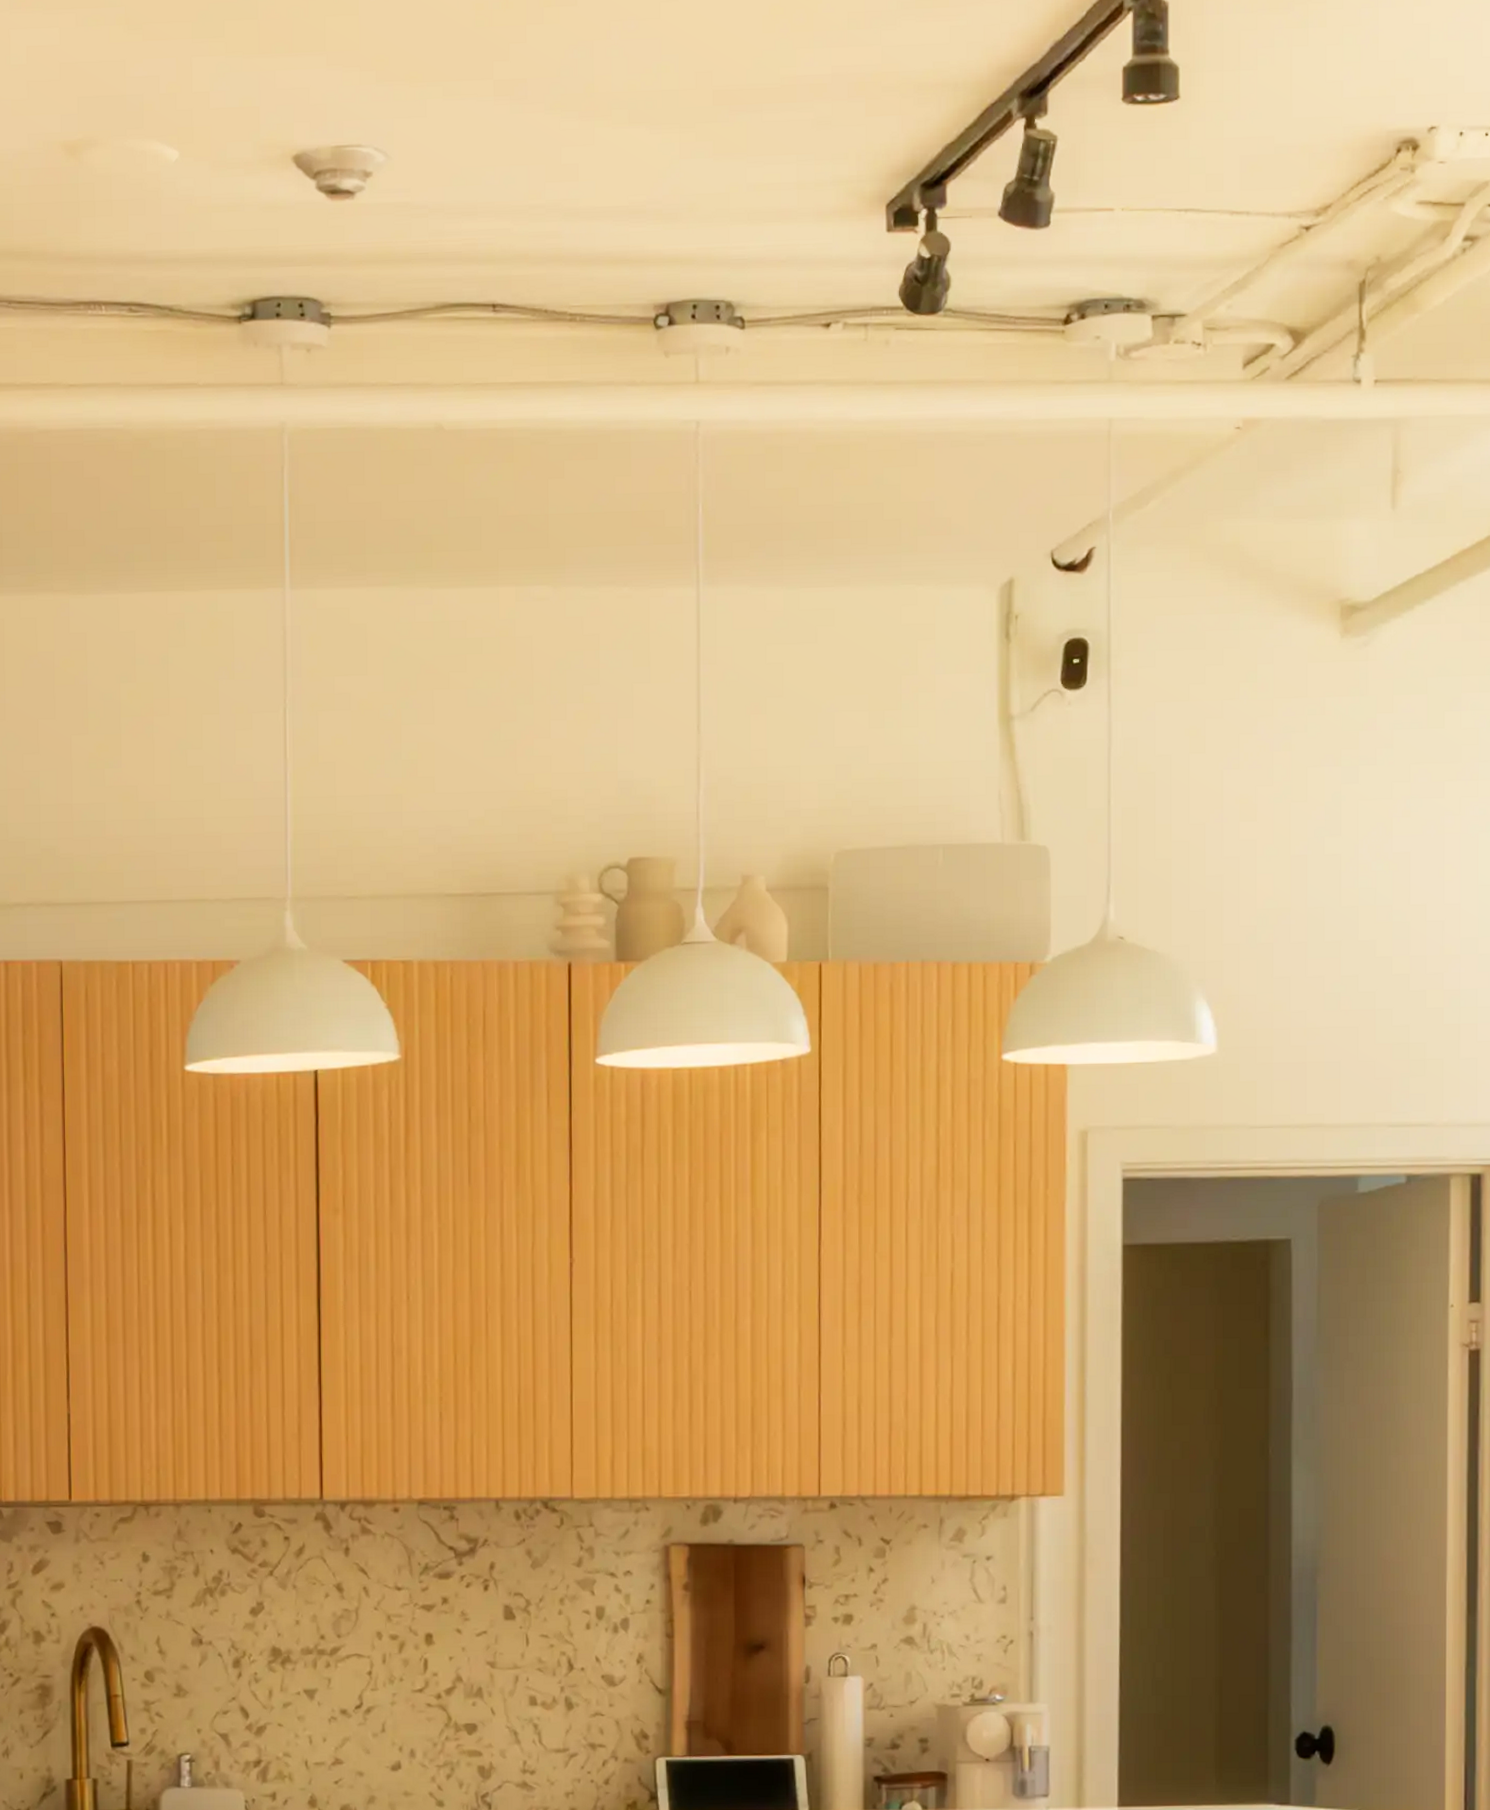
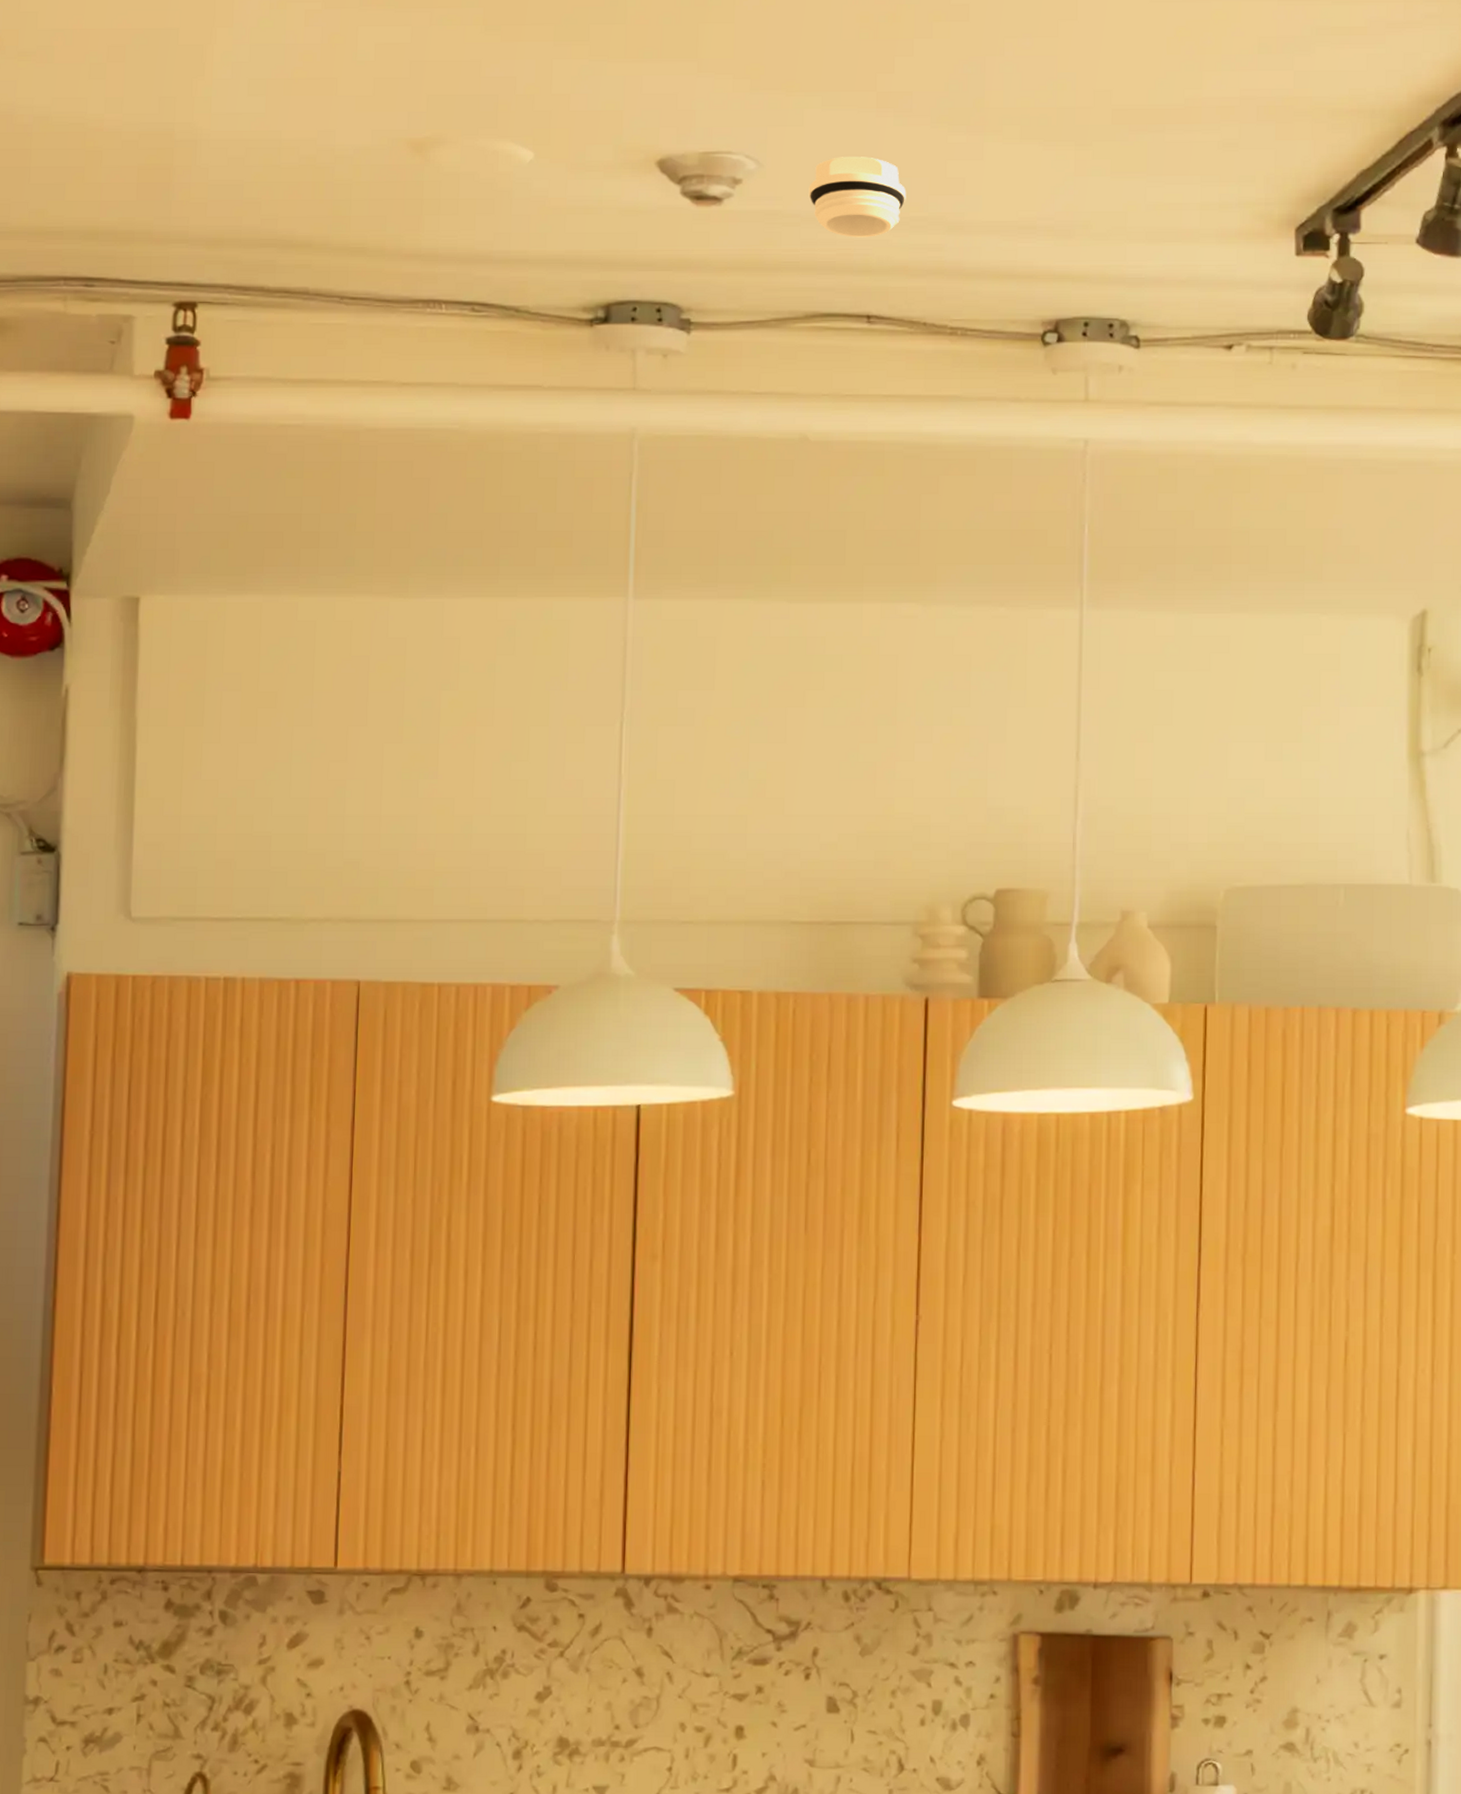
smoke detector: none [434,145,525,227] -> present [808,157,907,237]

